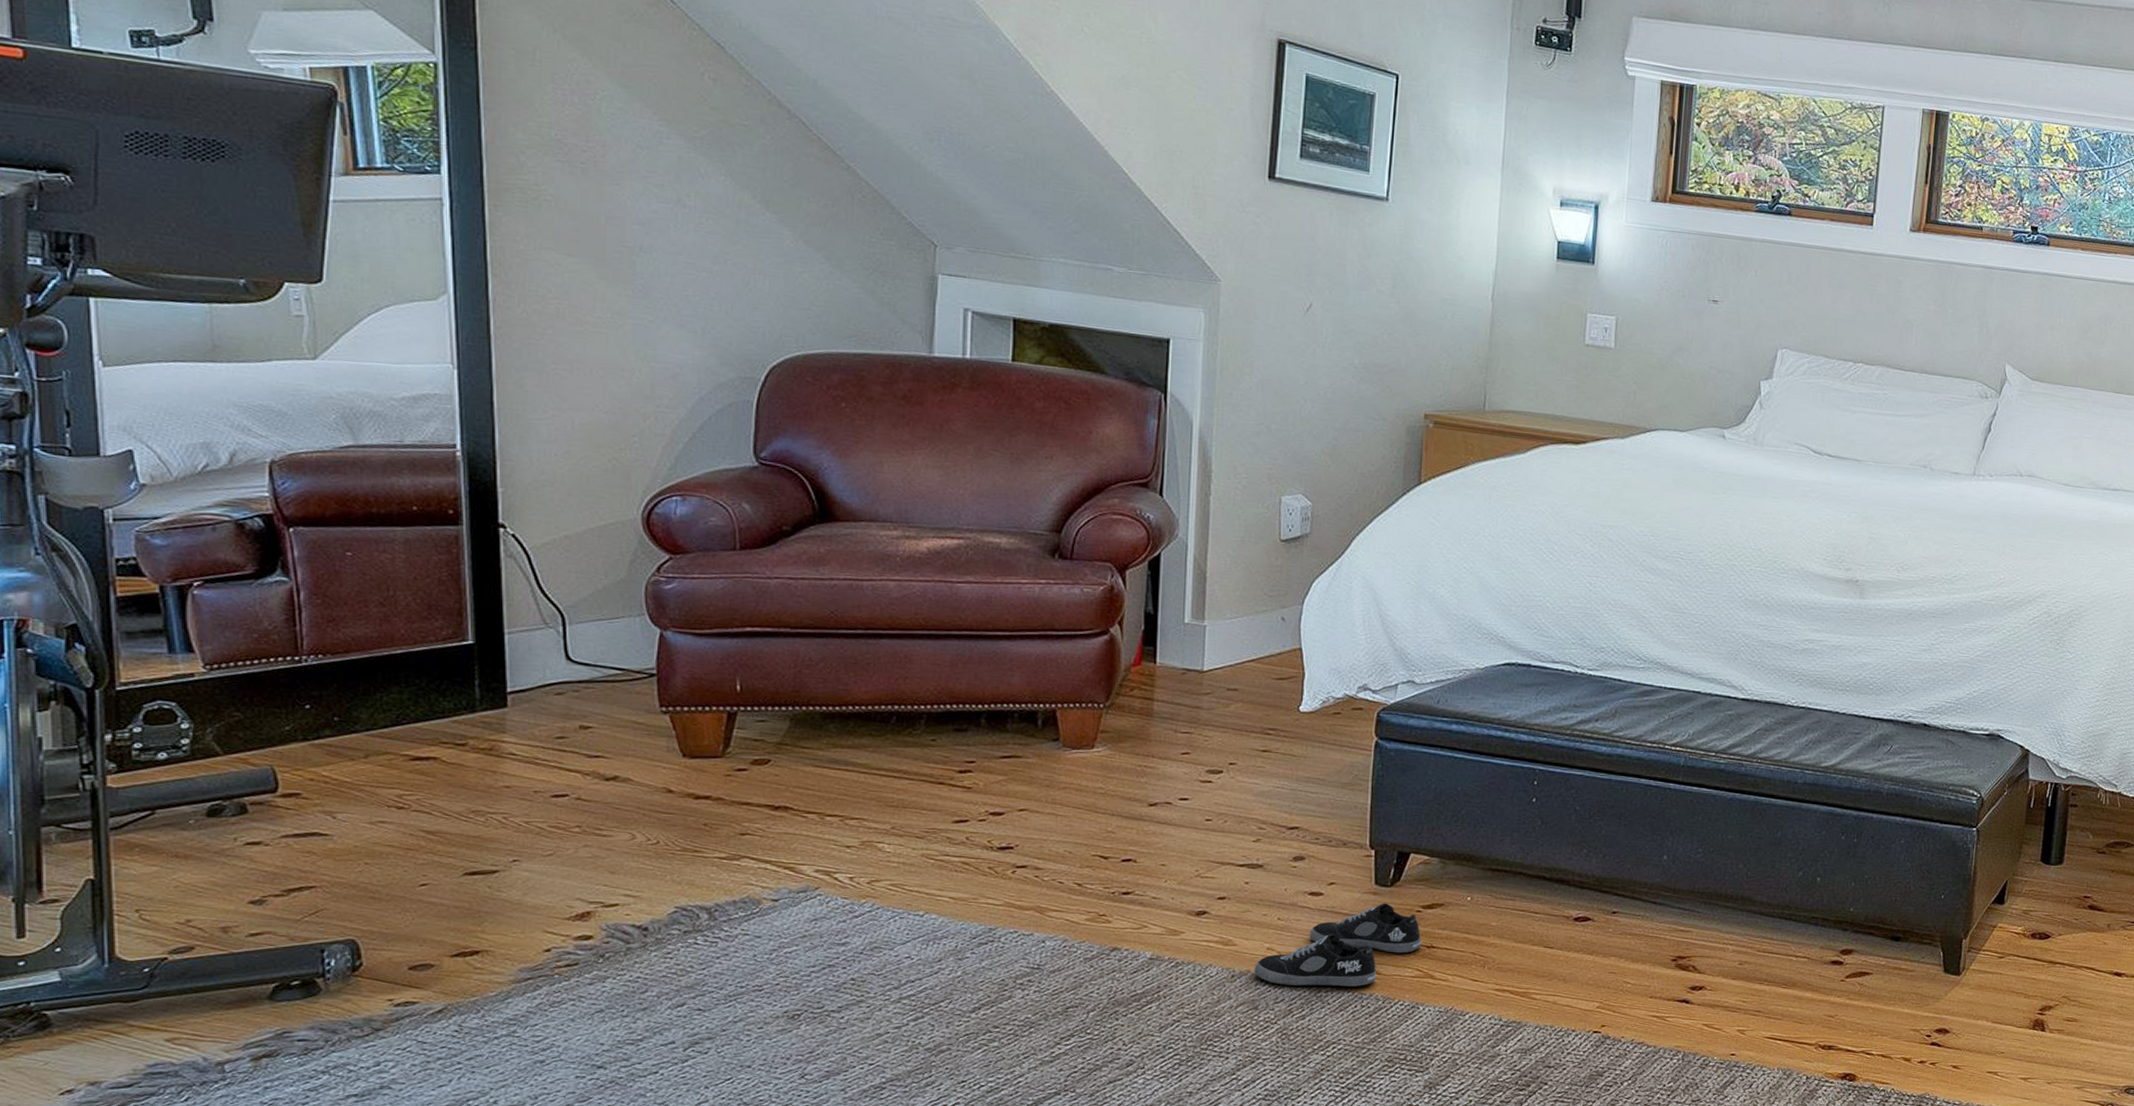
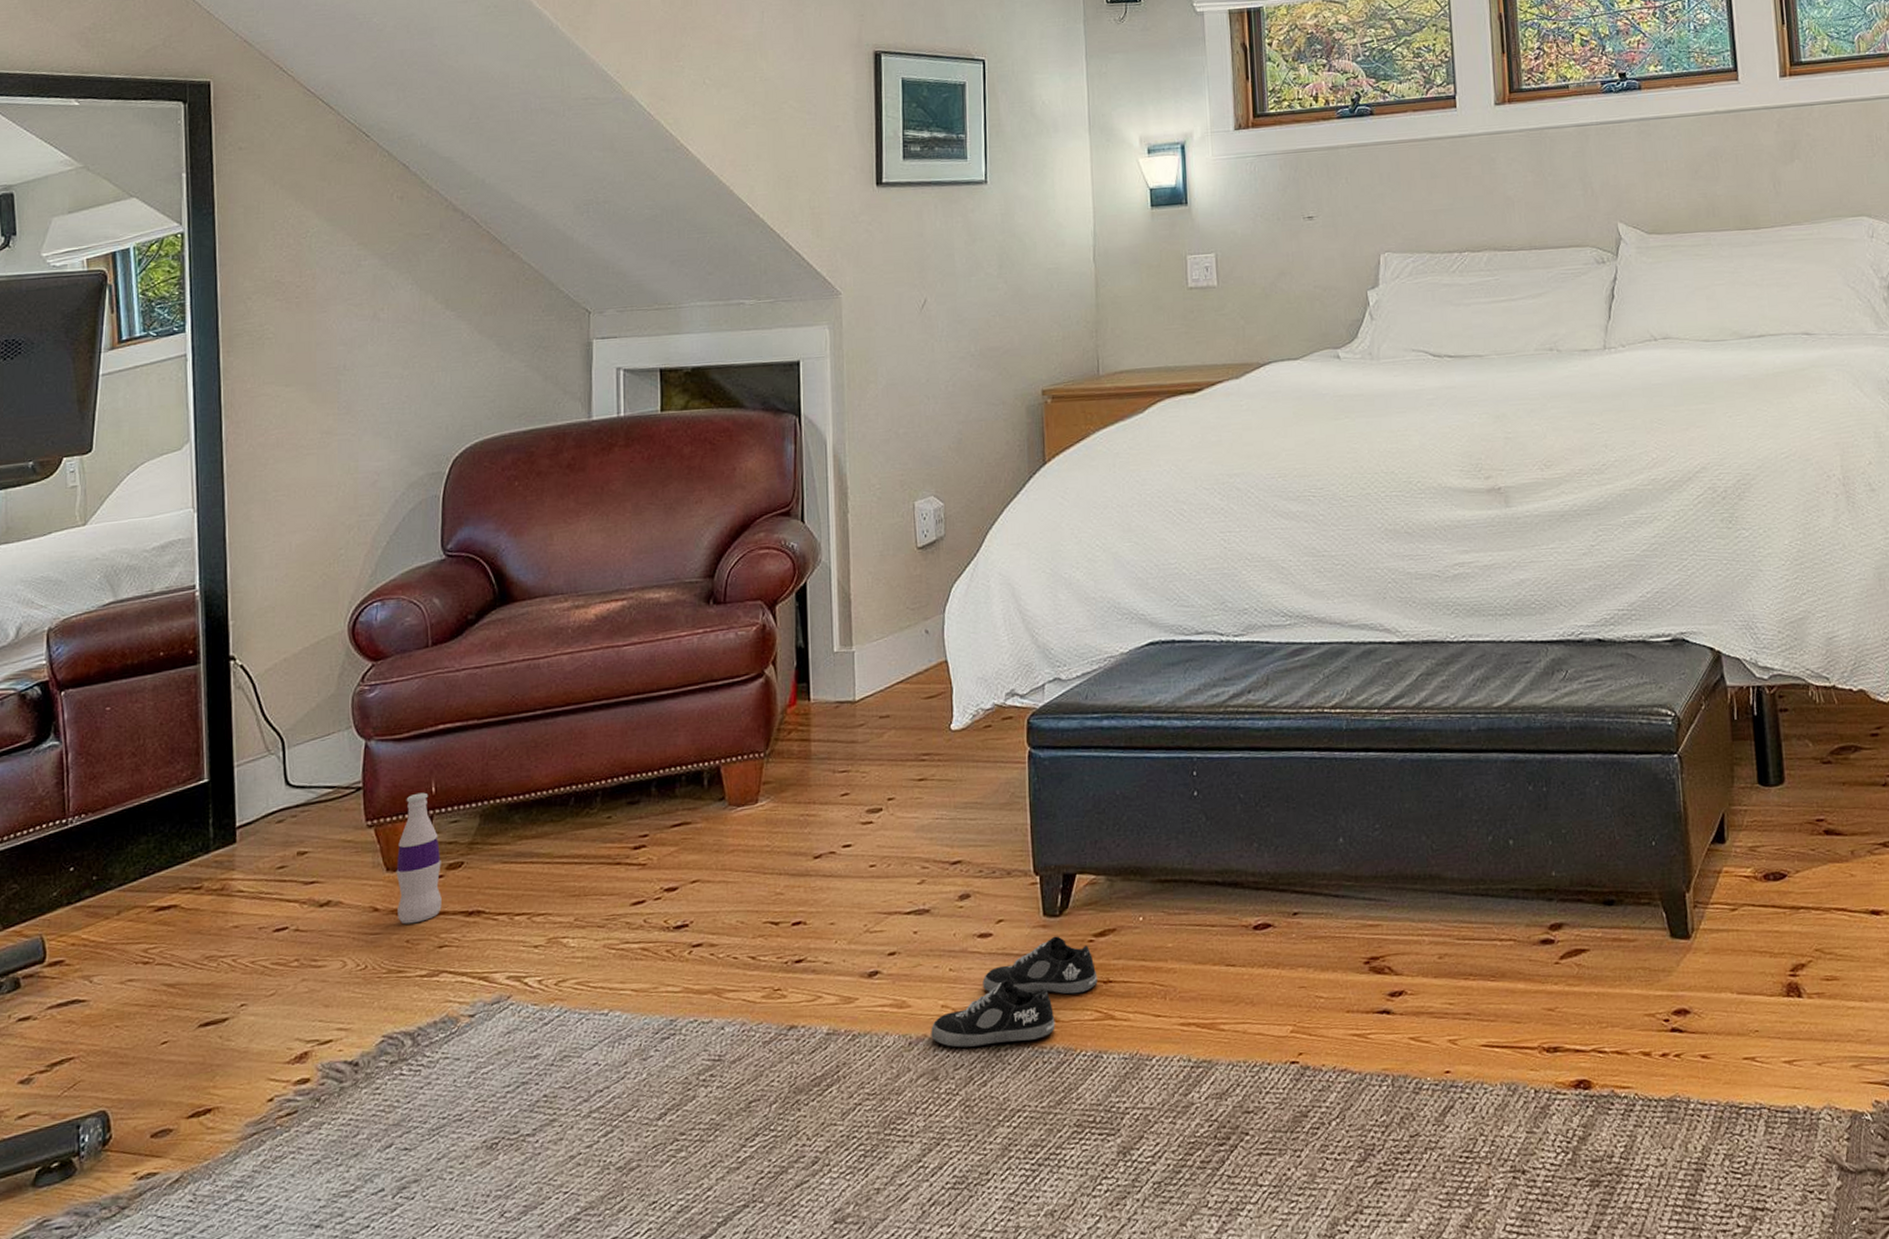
bottle: none [693,688,745,809] -> present [396,792,442,924]

